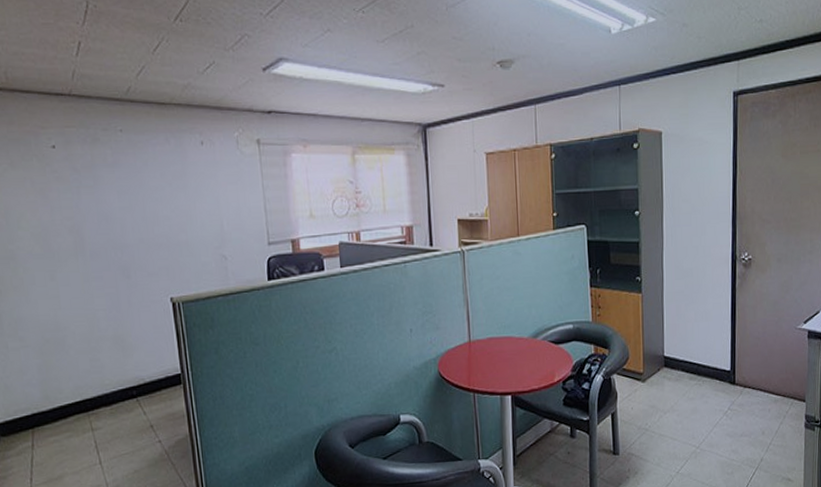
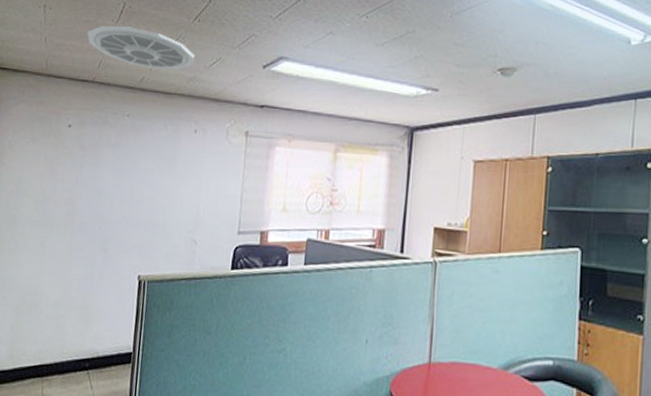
ceiling vent: none [49,29,185,78] -> present [87,26,195,70]

